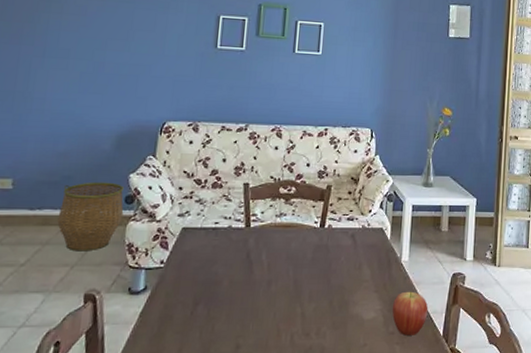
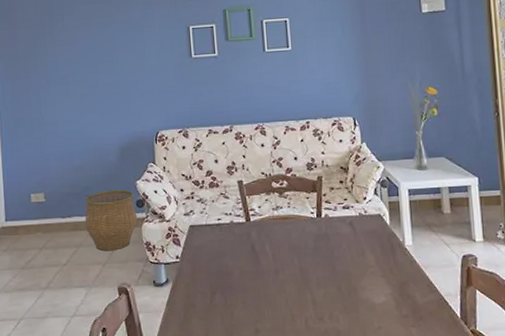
fruit: present [392,291,429,336] -> none [402,274,442,318]

